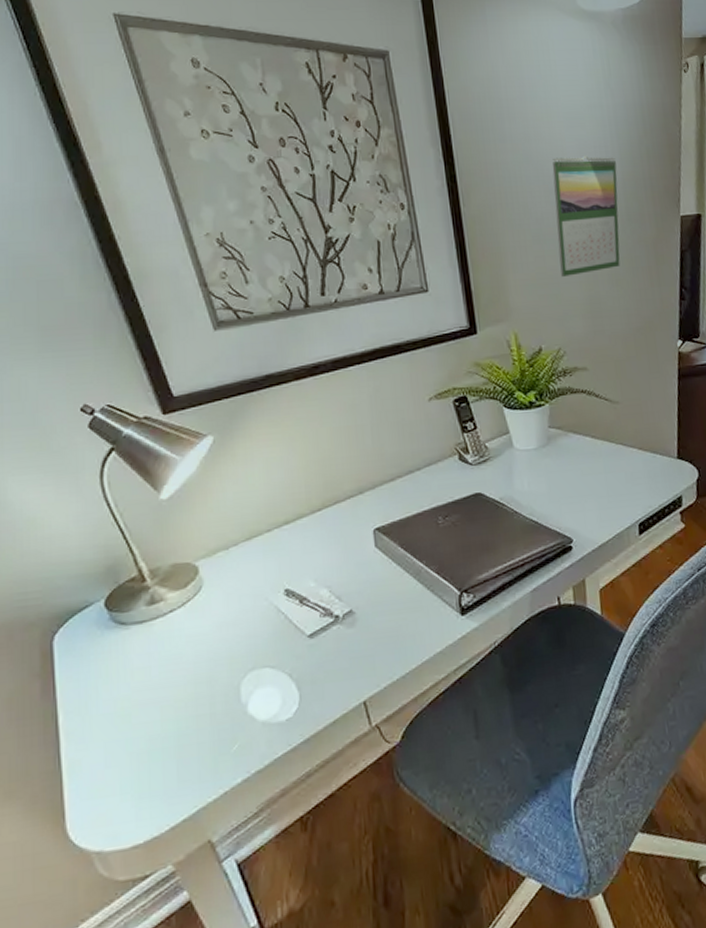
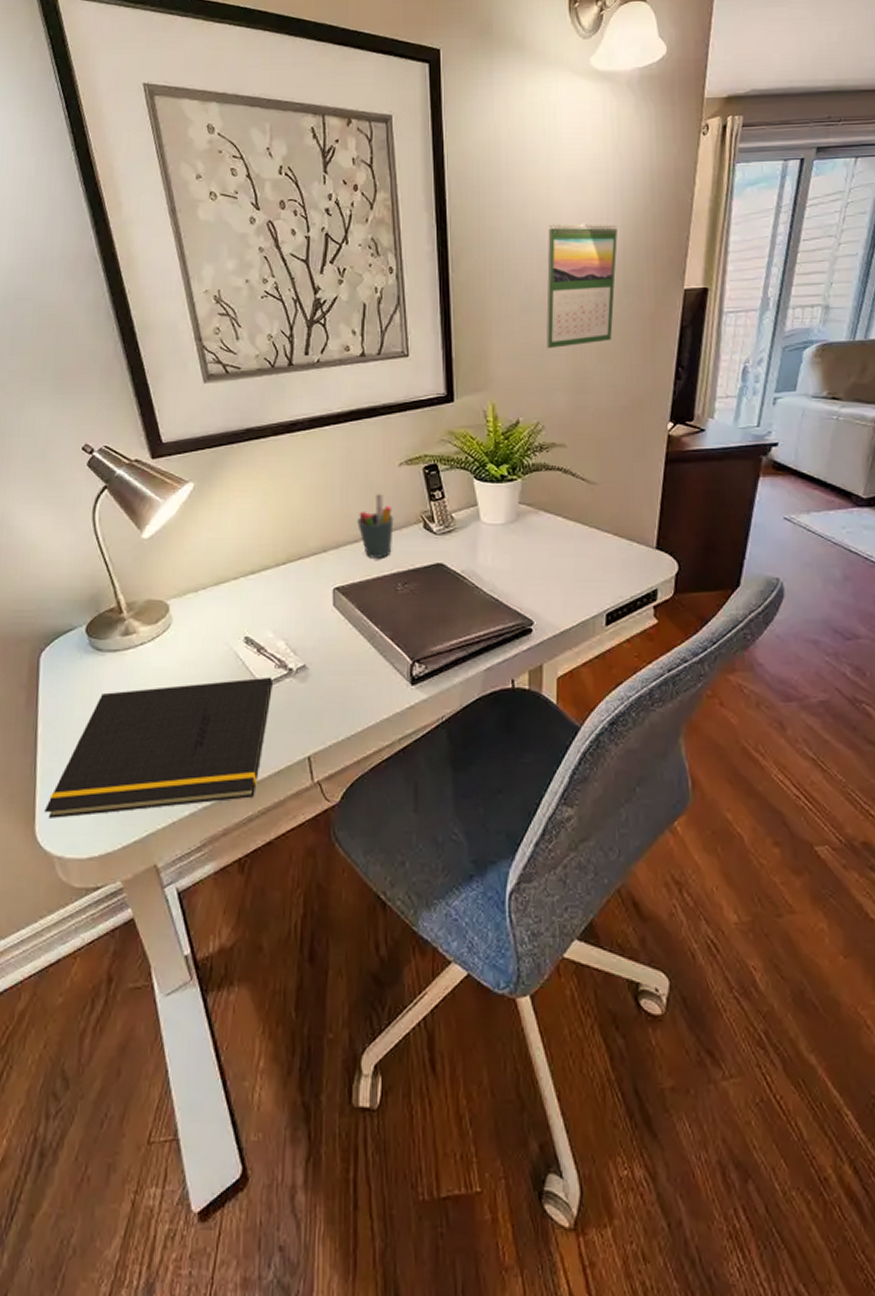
notepad: none [74,626,320,812] -> present [43,677,273,818]
pen holder: none [392,430,430,495] -> present [357,494,394,558]

